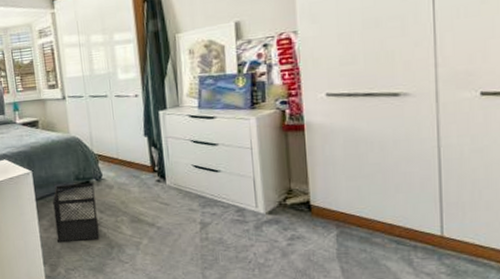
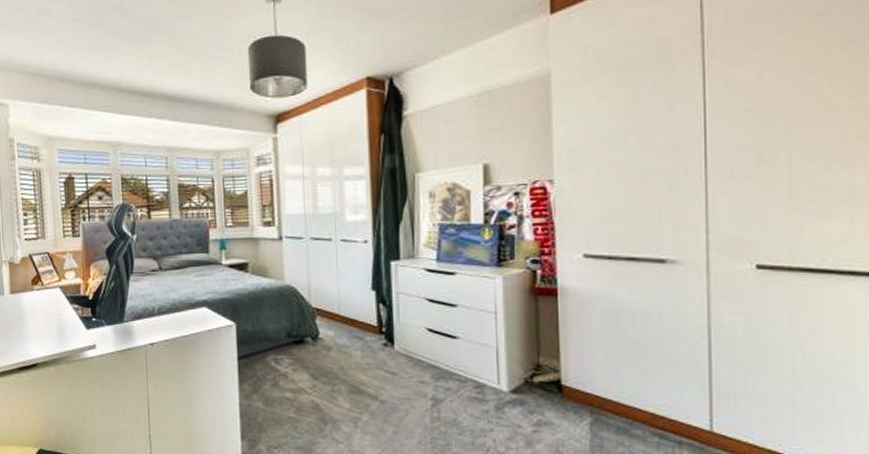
wastebasket: present [52,182,100,243] -> none [258,341,311,414]

